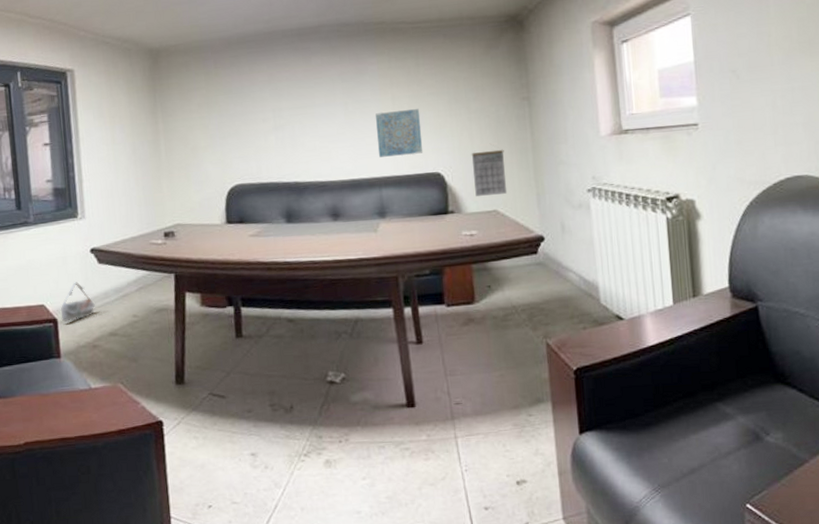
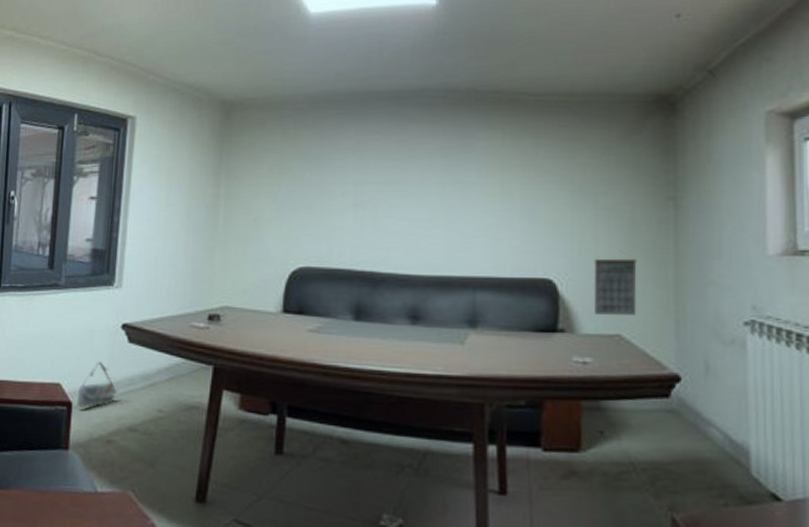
wall art: present [376,108,423,157] -> none [476,197,534,253]

